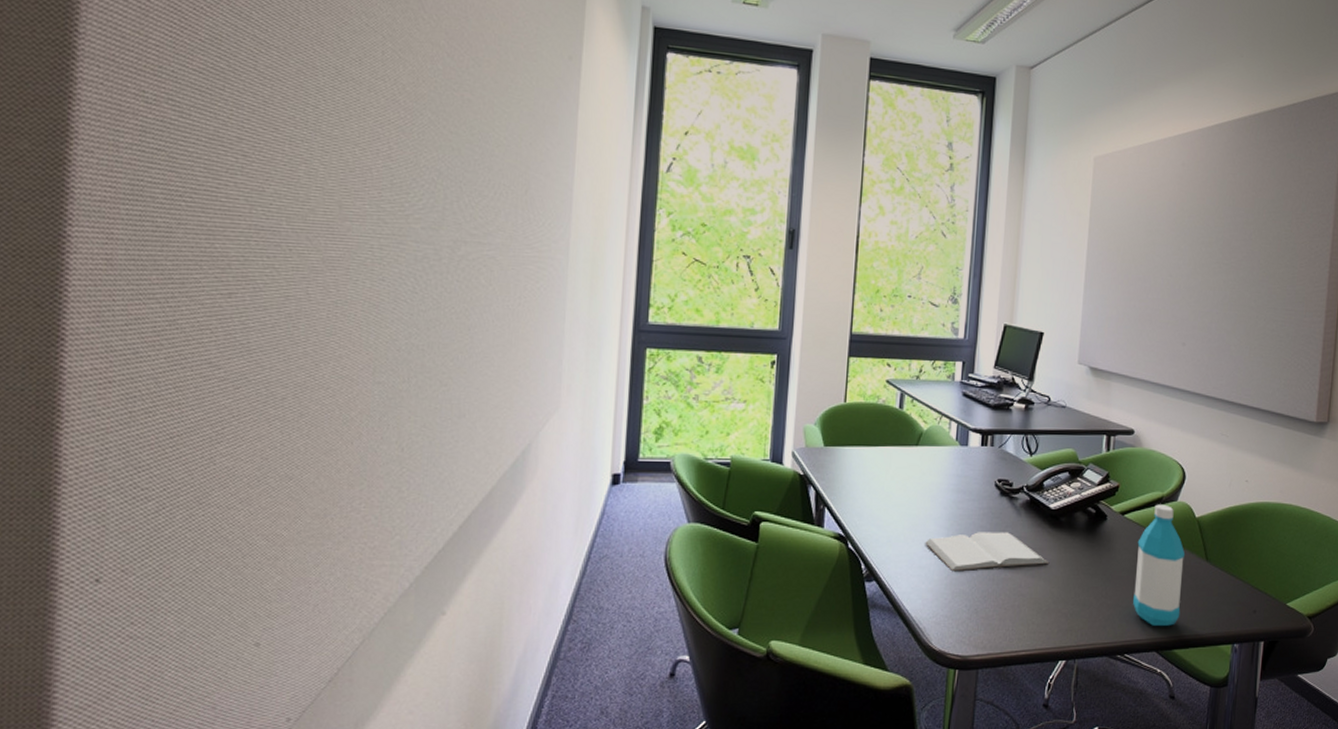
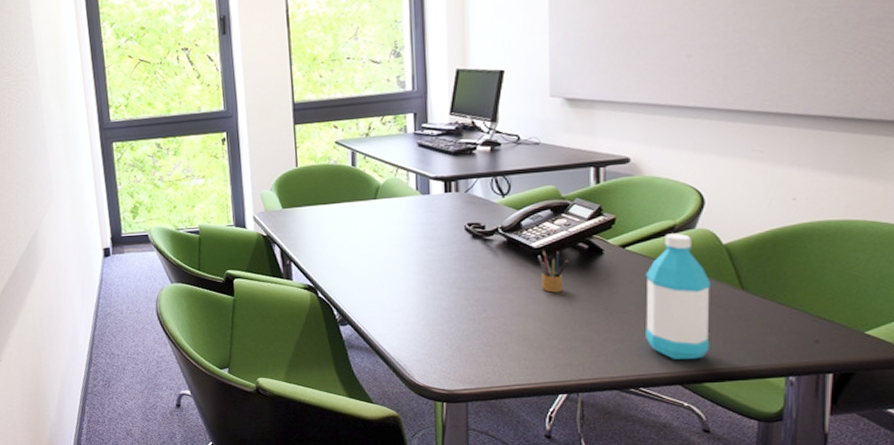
book: present [925,532,1050,572] -> none [396,273,538,314]
pencil box: none [1054,511,1079,556] -> present [538,249,569,293]

